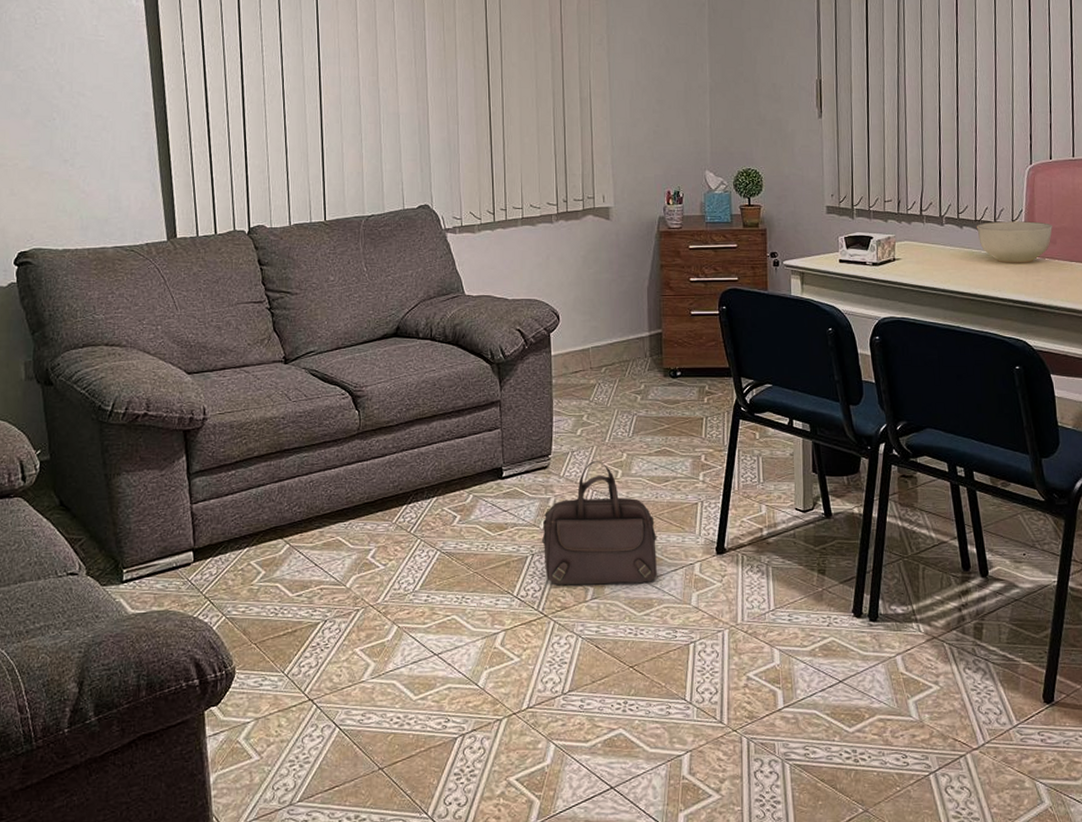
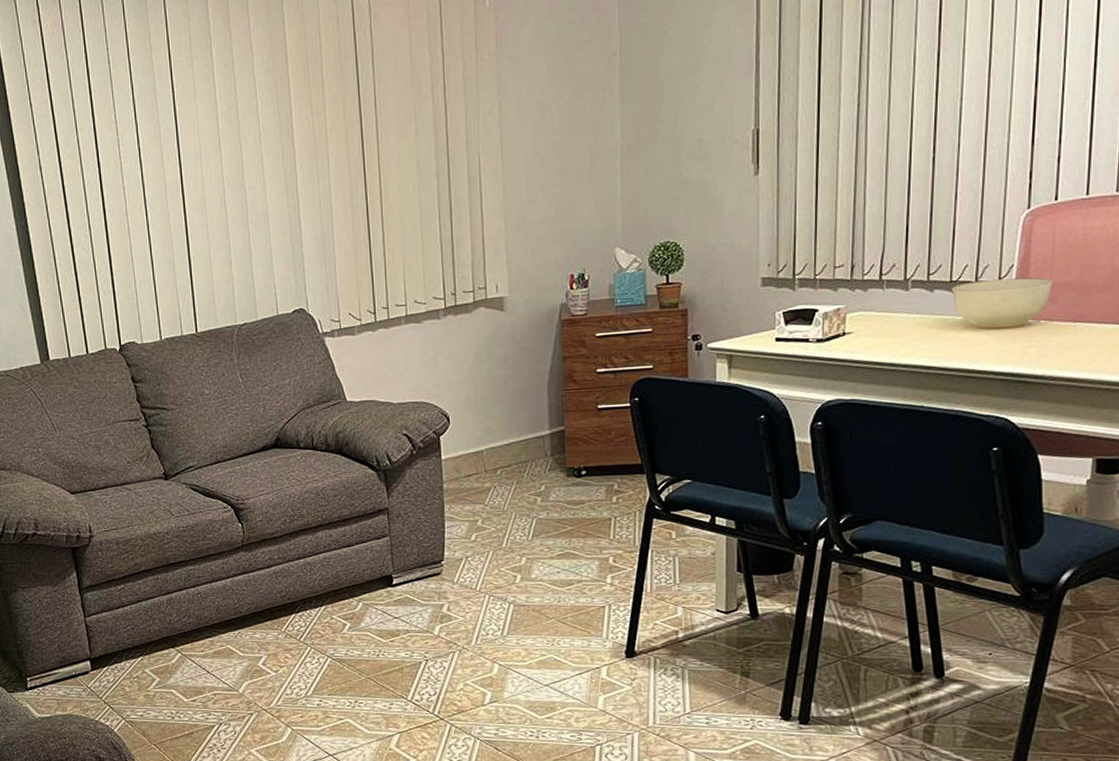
handbag: present [541,461,658,585] -> none [435,566,561,690]

